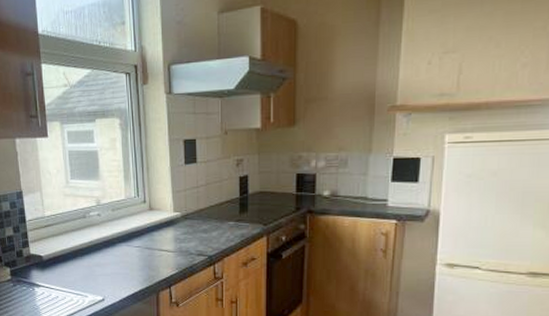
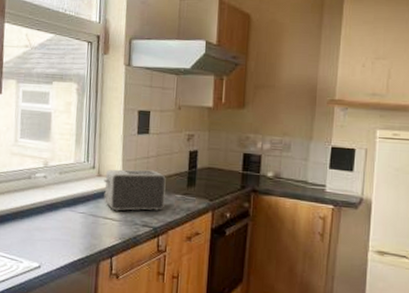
toaster: none [155,199,218,243] -> present [104,169,166,211]

